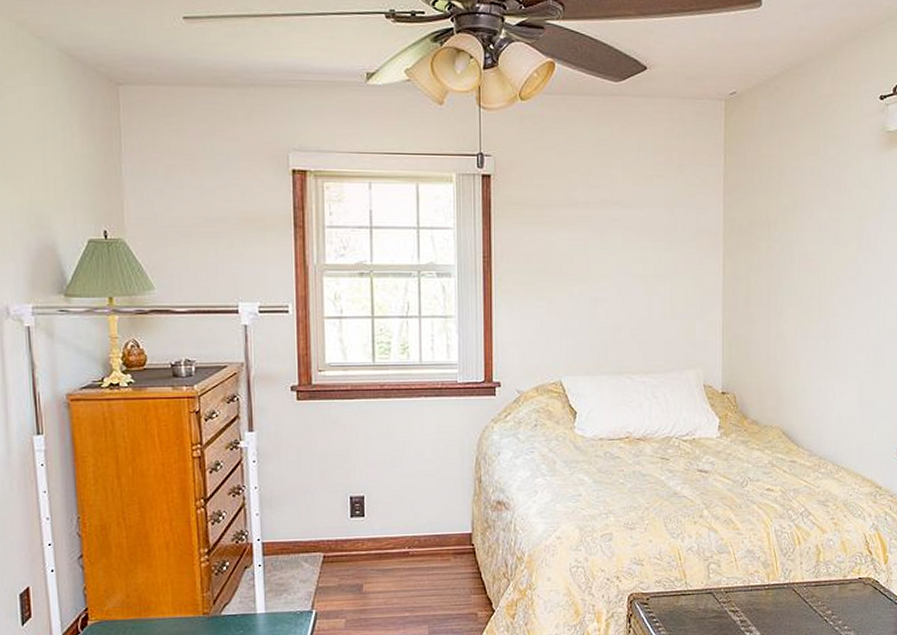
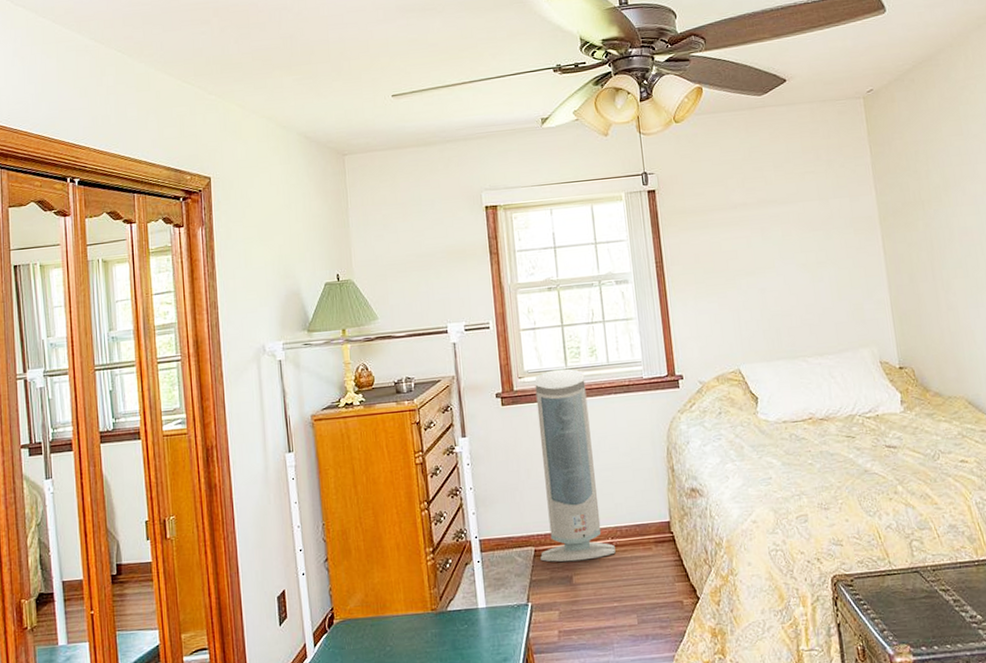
air purifier: none [329,365,411,570] -> present [534,368,616,562]

